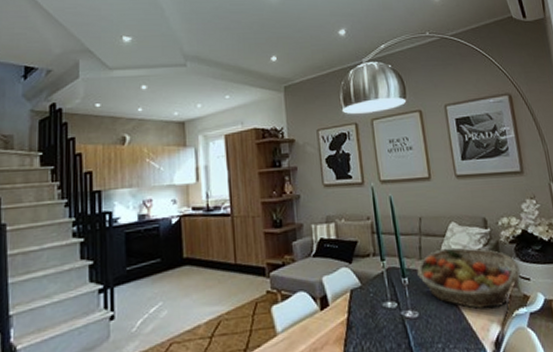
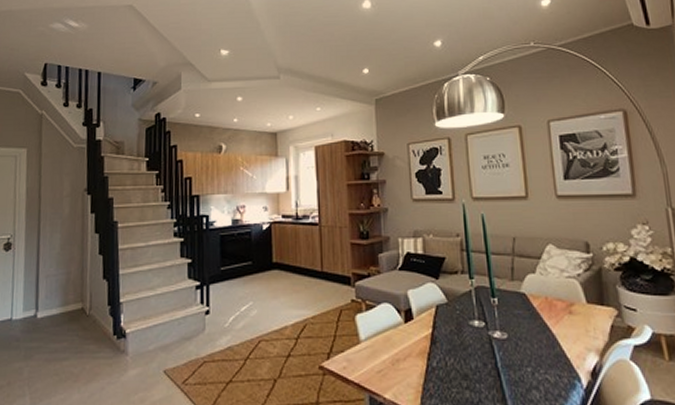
fruit basket: present [417,247,520,310] -> none [508,270,625,337]

